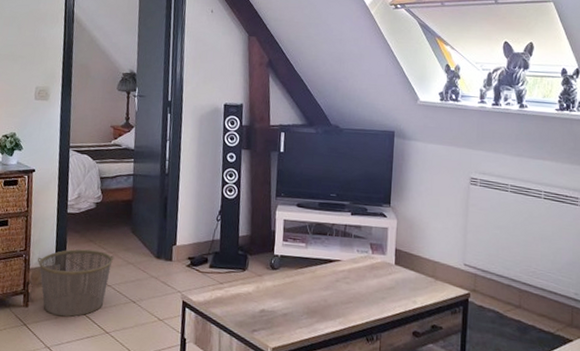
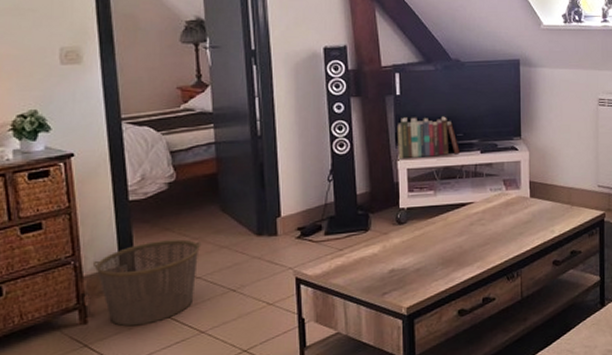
books: none [277,172,332,213] -> present [397,116,460,160]

